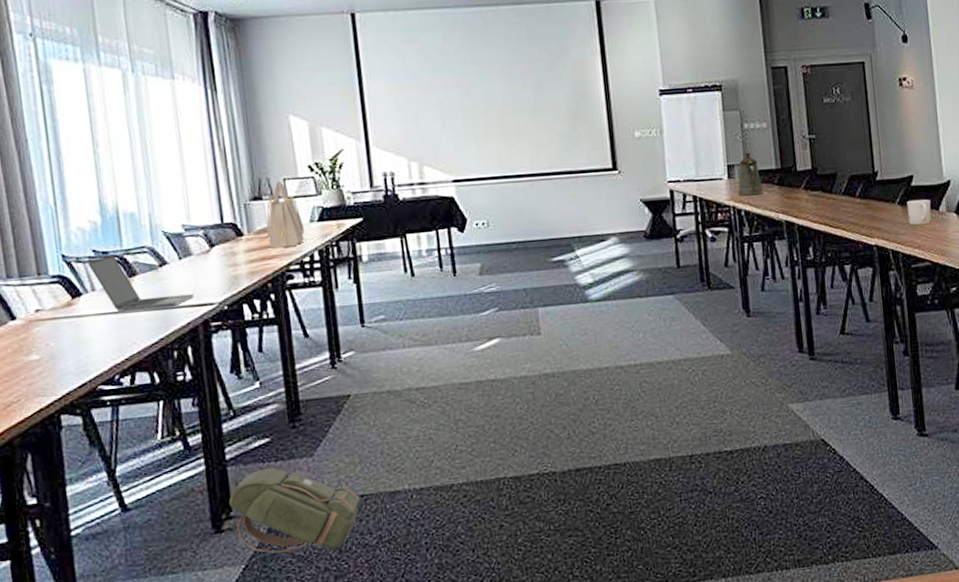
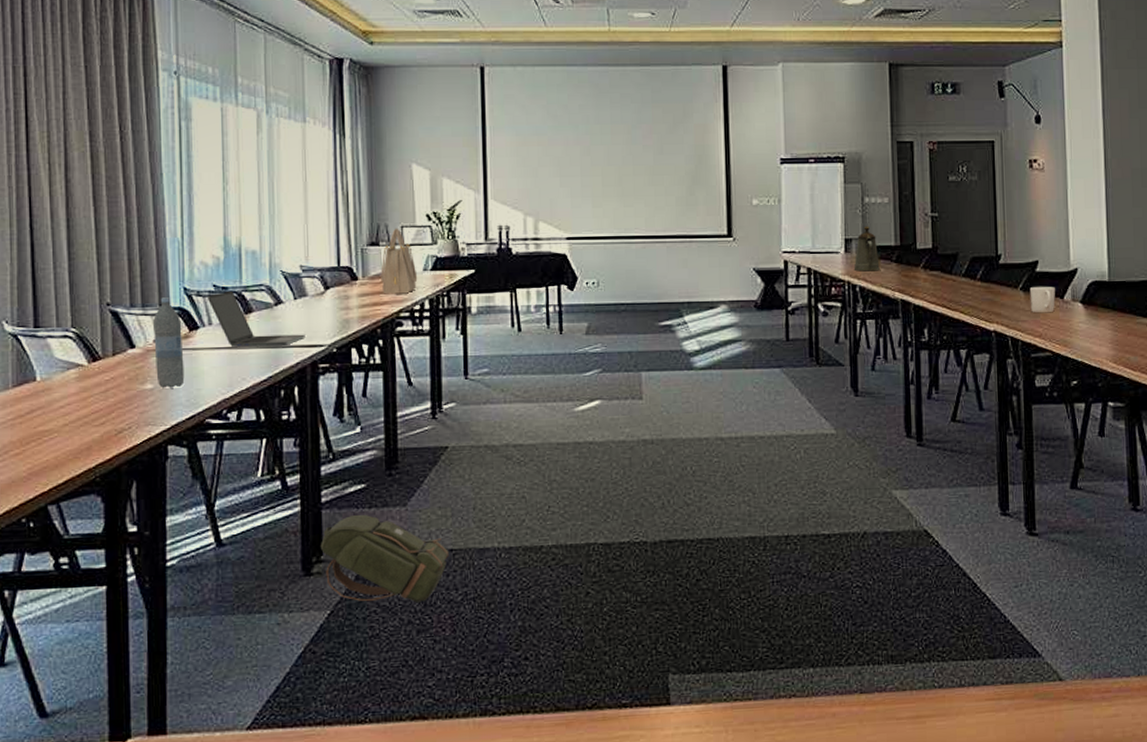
water bottle: none [32,266,72,358] -> present [153,297,185,388]

